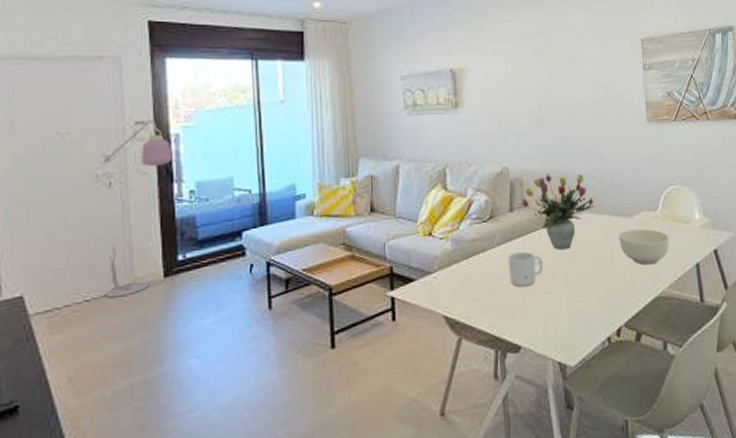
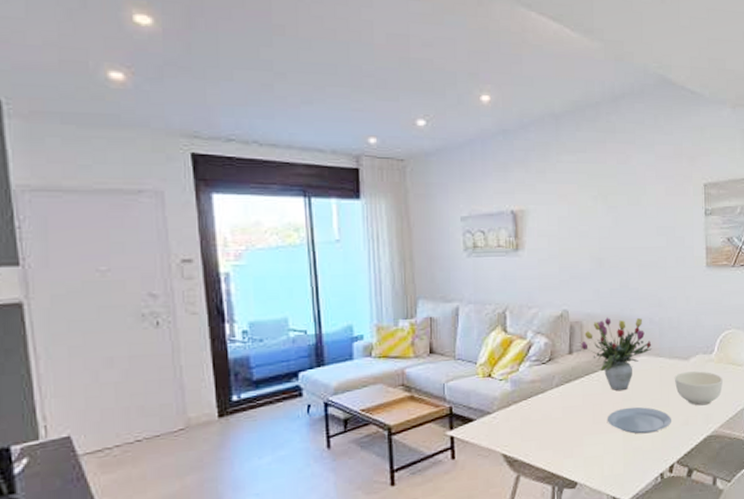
floor lamp: present [101,119,172,298] -> none [147,258,223,438]
mug: present [507,252,544,287] -> none [566,393,601,426]
plate: none [551,266,617,295] -> present [608,406,671,434]

